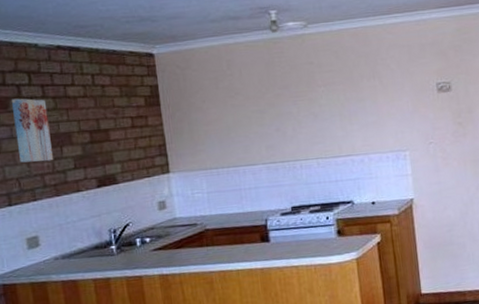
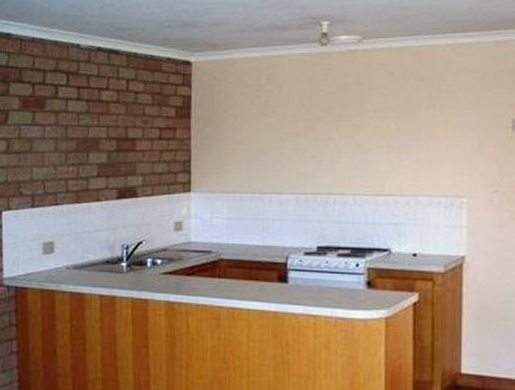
wall art: present [12,98,54,163] -> none [47,98,80,166]

